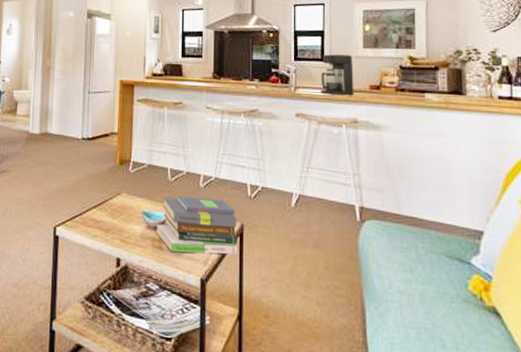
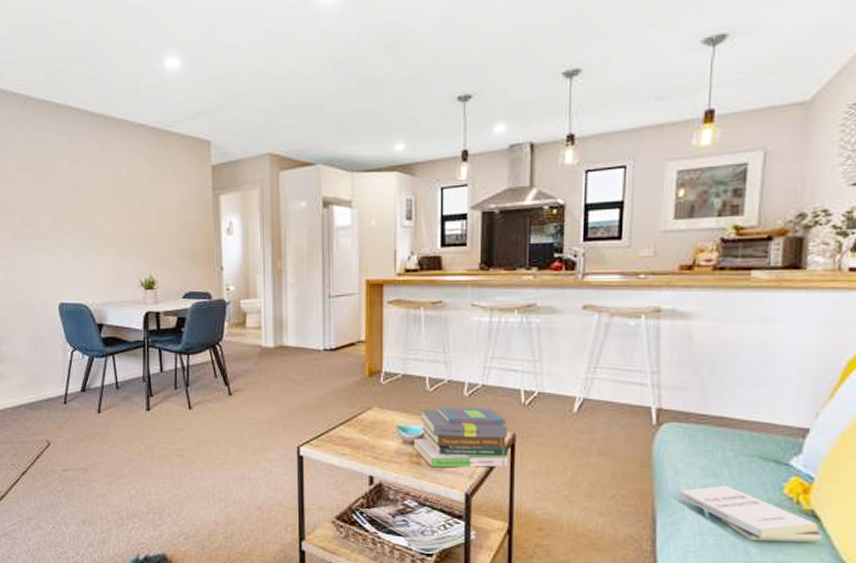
coffee maker: present [321,54,354,96] -> none [616,229,660,281]
books: none [382,280,505,338] -> present [678,486,823,542]

